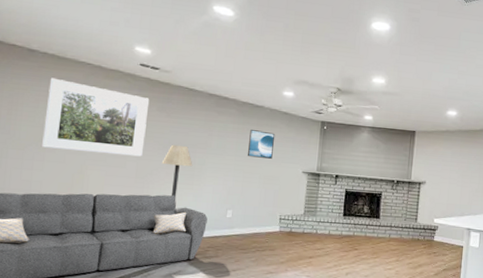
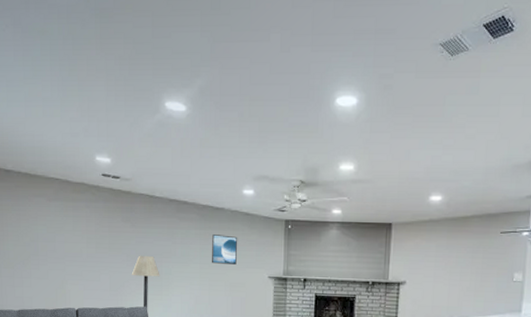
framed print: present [41,77,150,157] -> none [26,196,115,269]

